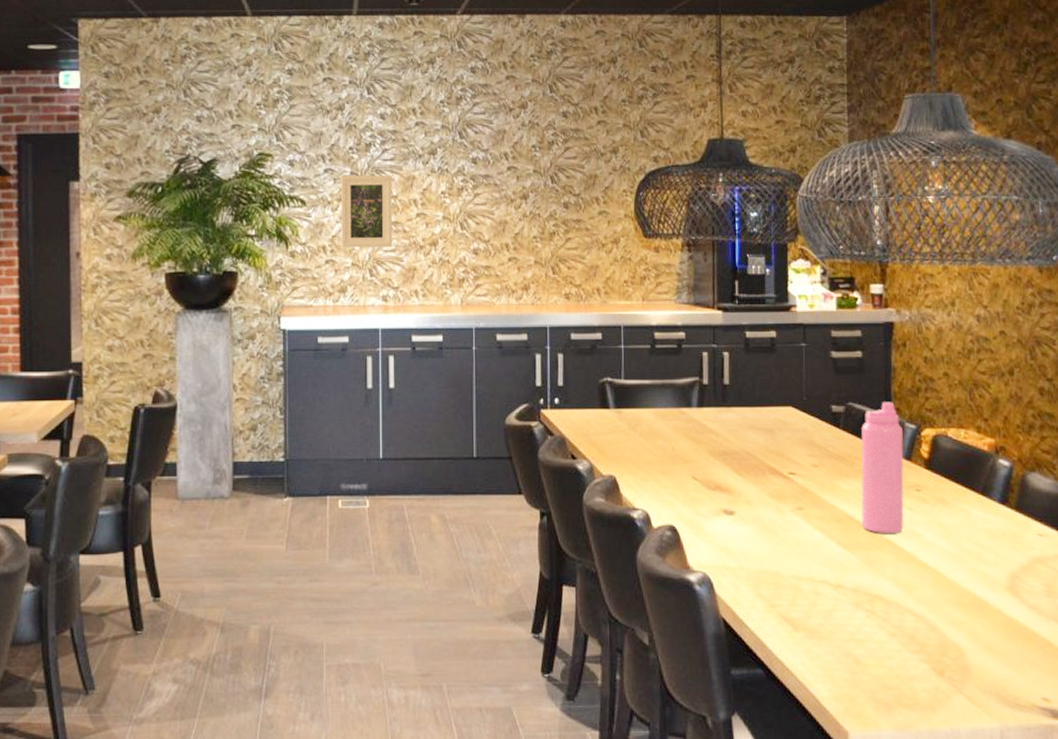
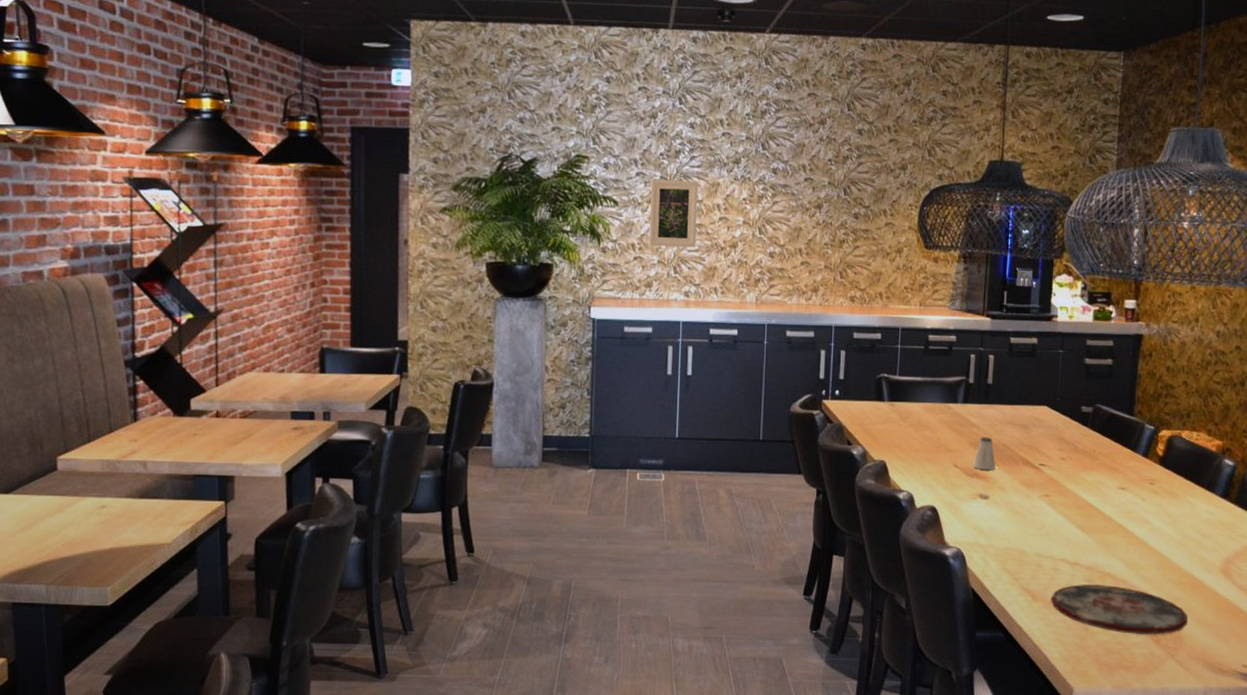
saltshaker: none [713,444,741,482] -> present [972,437,996,471]
plate: none [814,609,974,666] -> present [1051,584,1188,635]
water bottle: present [860,402,904,534] -> none [1100,405,1142,521]

